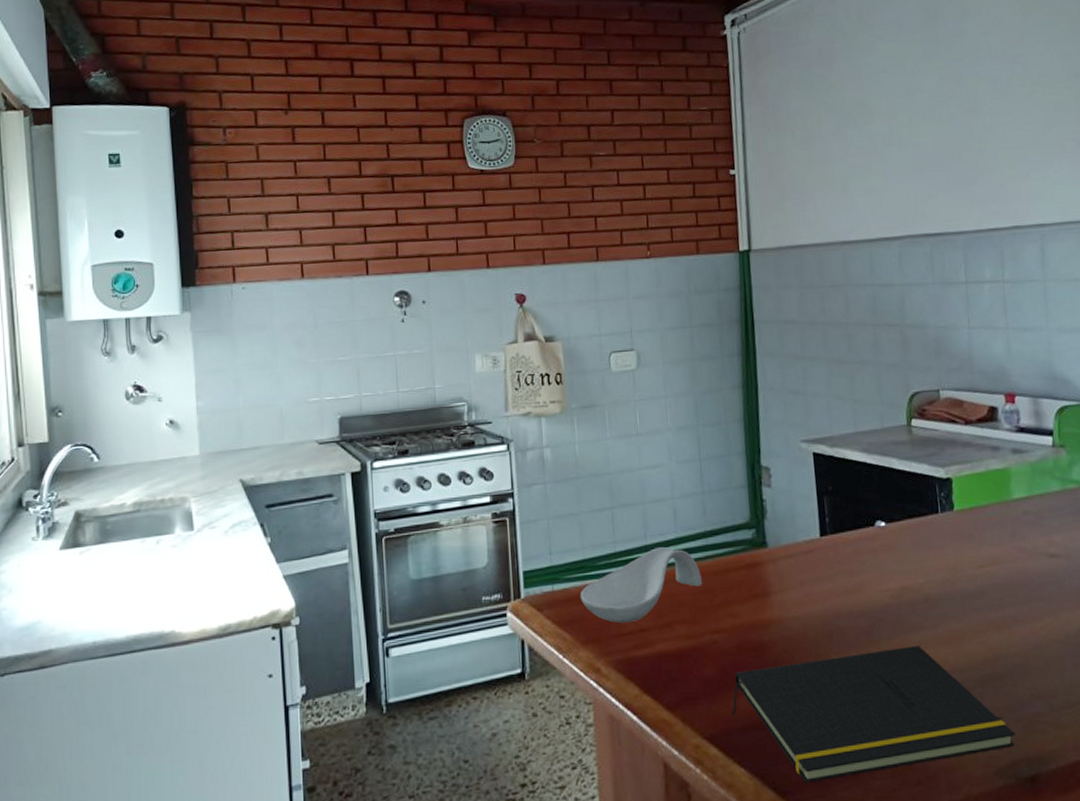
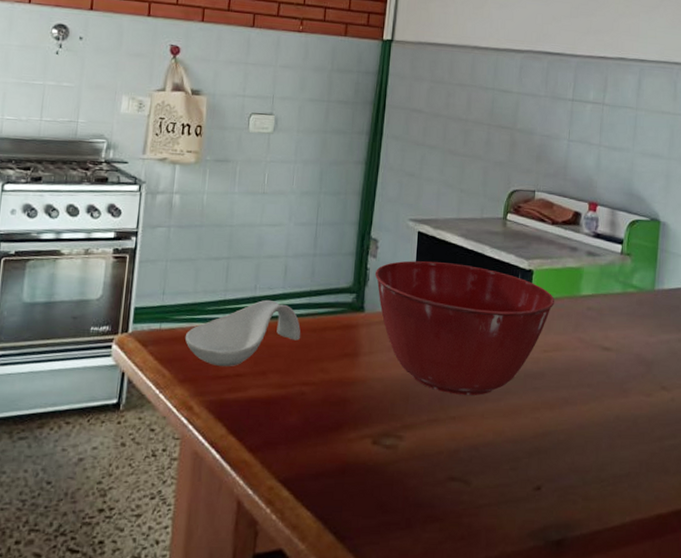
notepad: present [732,646,1016,783] -> none [307,415,551,530]
mixing bowl: none [772,482,984,626] -> present [374,260,555,395]

